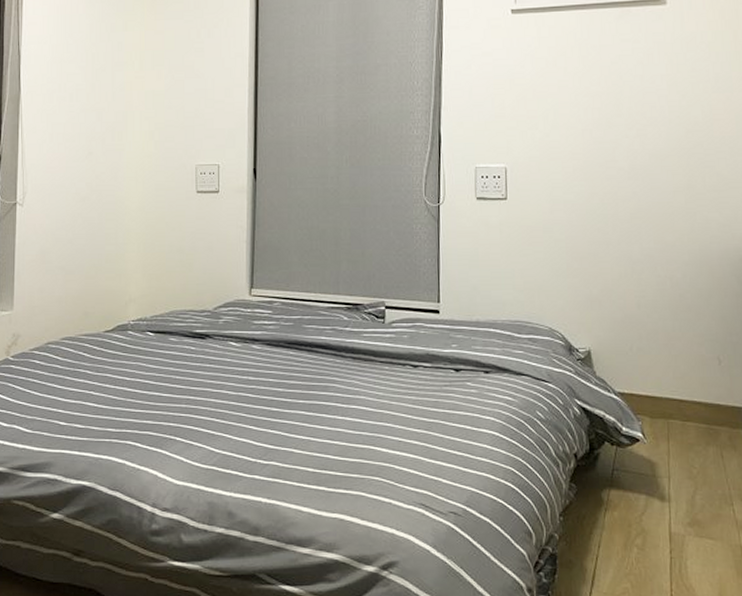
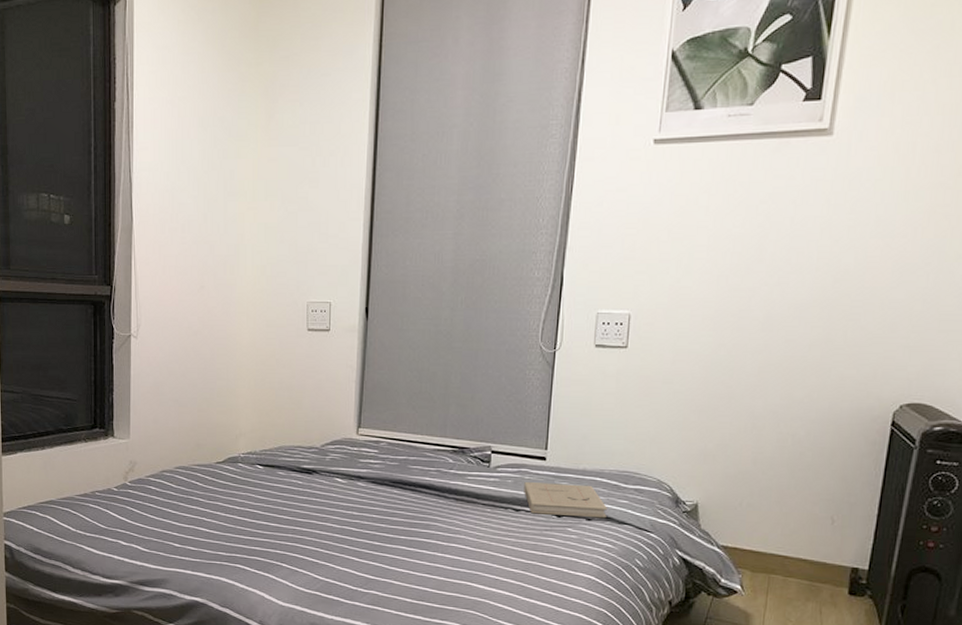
book: none [420,336,504,371] -> present [524,482,607,519]

